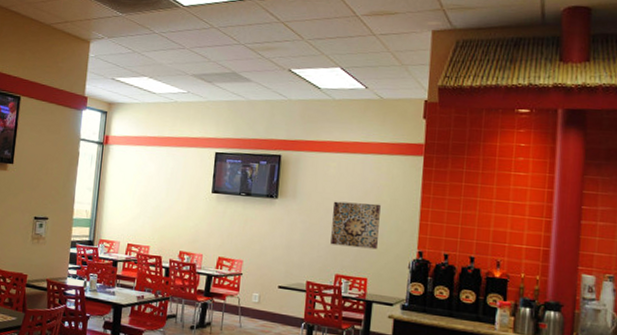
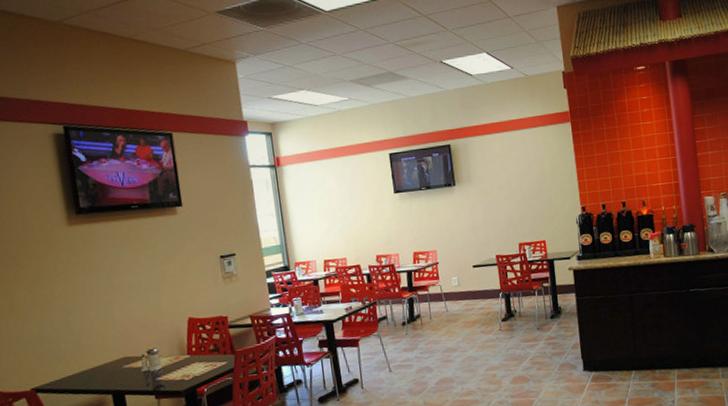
wall art: present [330,201,381,250] -> none [505,172,548,218]

